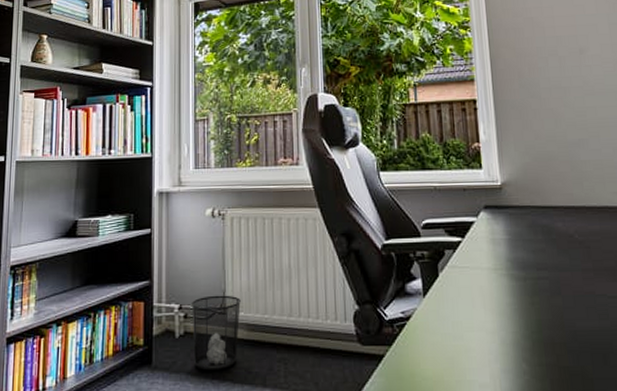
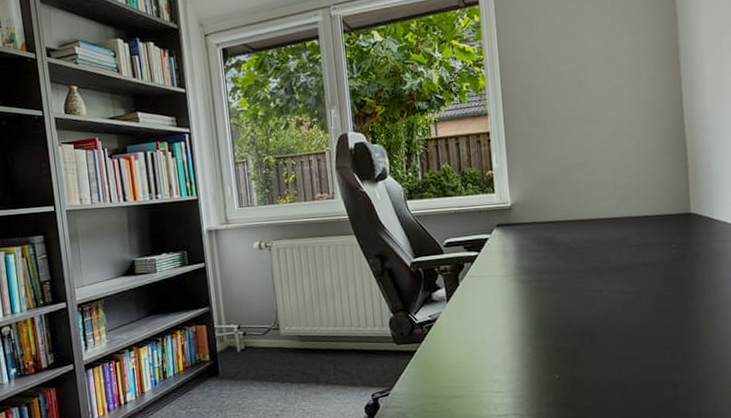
waste bin: present [192,295,241,371] -> none [249,314,293,376]

